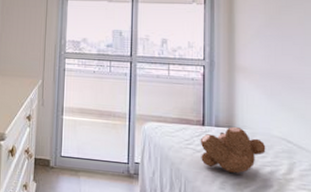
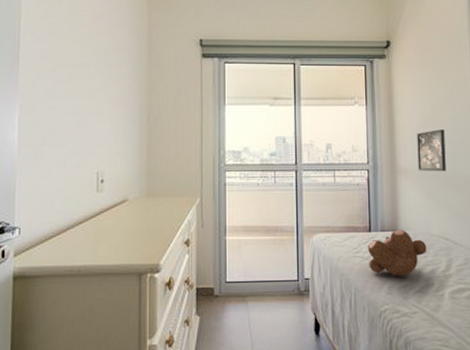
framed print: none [259,30,291,74] -> present [417,129,446,172]

